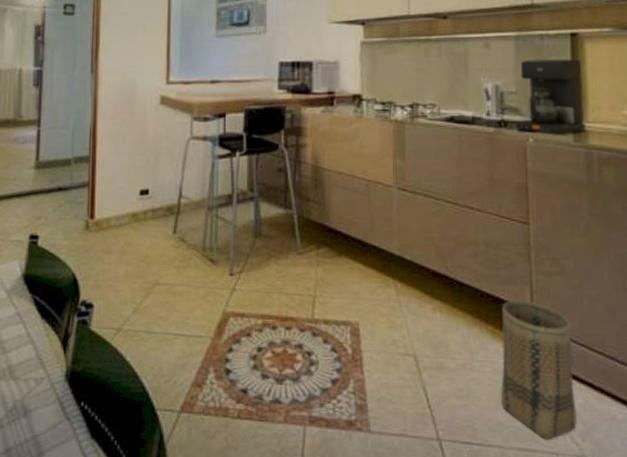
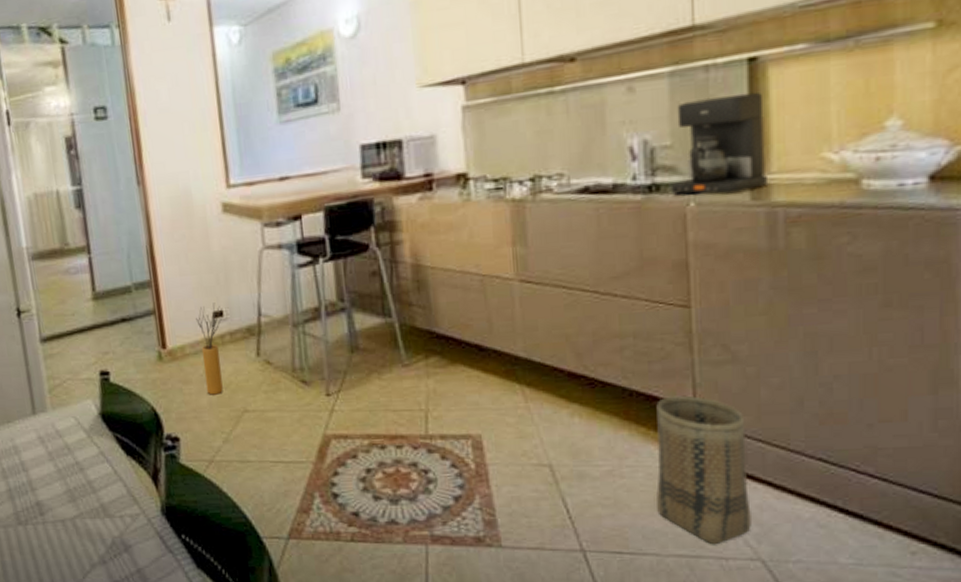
vase: none [124,181,148,266] -> present [196,302,223,395]

